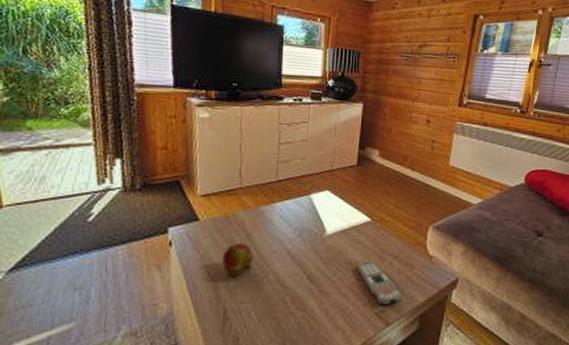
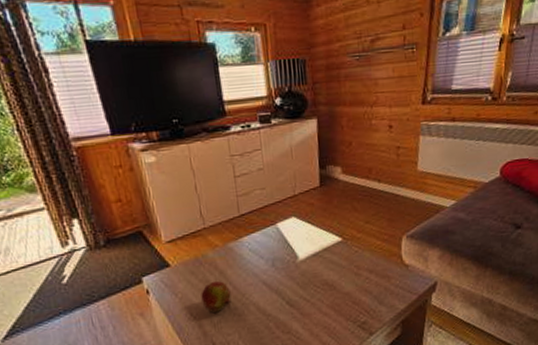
remote control: present [357,262,403,305] -> none [335,279,383,318]

